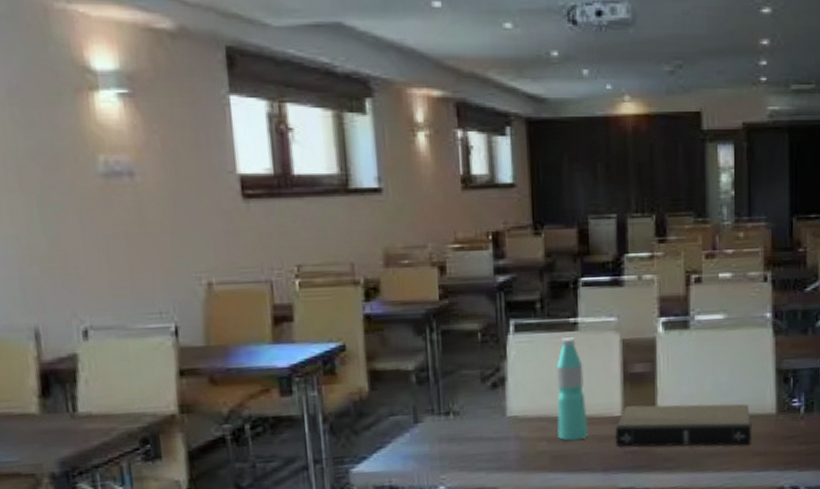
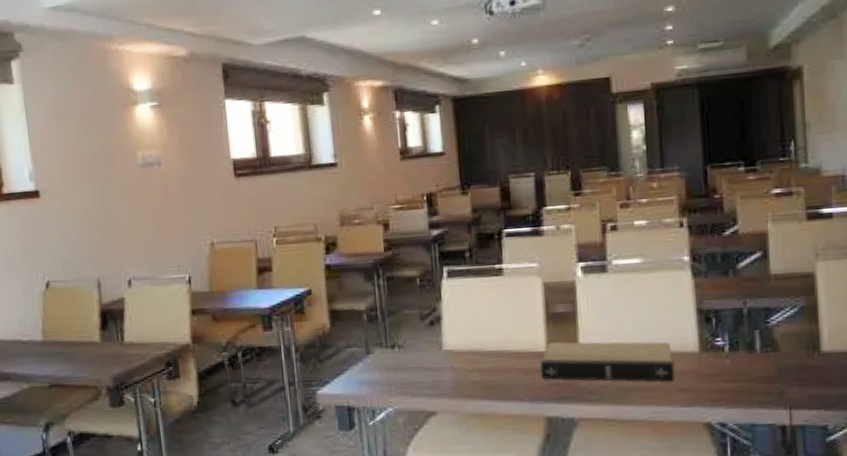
water bottle: present [556,336,588,441] -> none [485,281,516,373]

